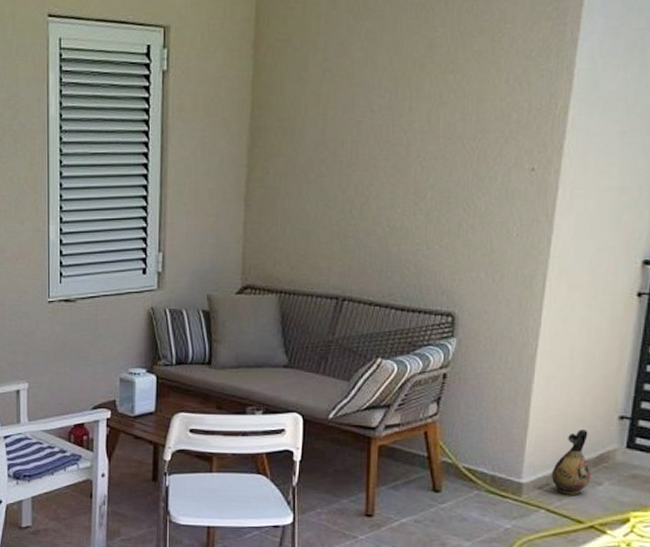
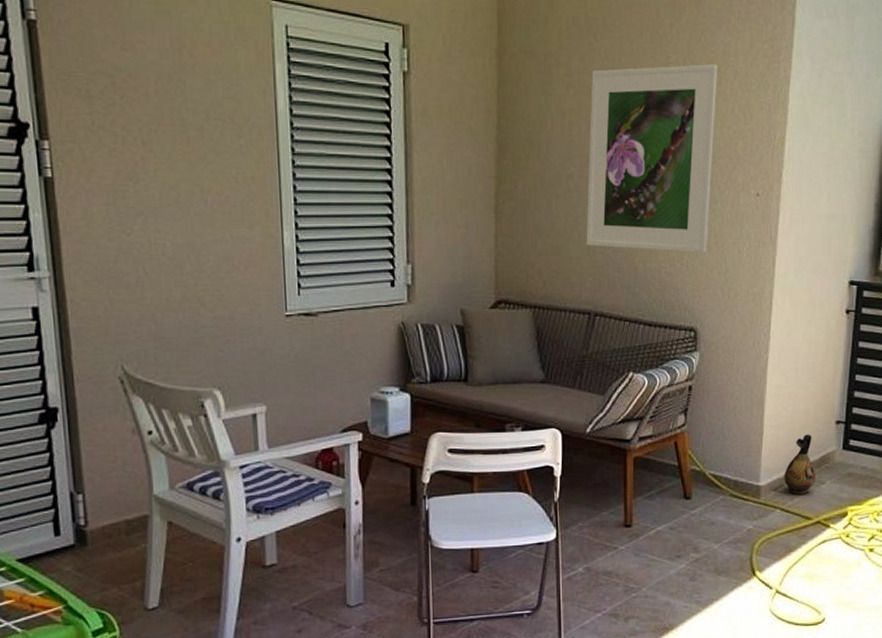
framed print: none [337,34,491,234] -> present [586,64,718,253]

